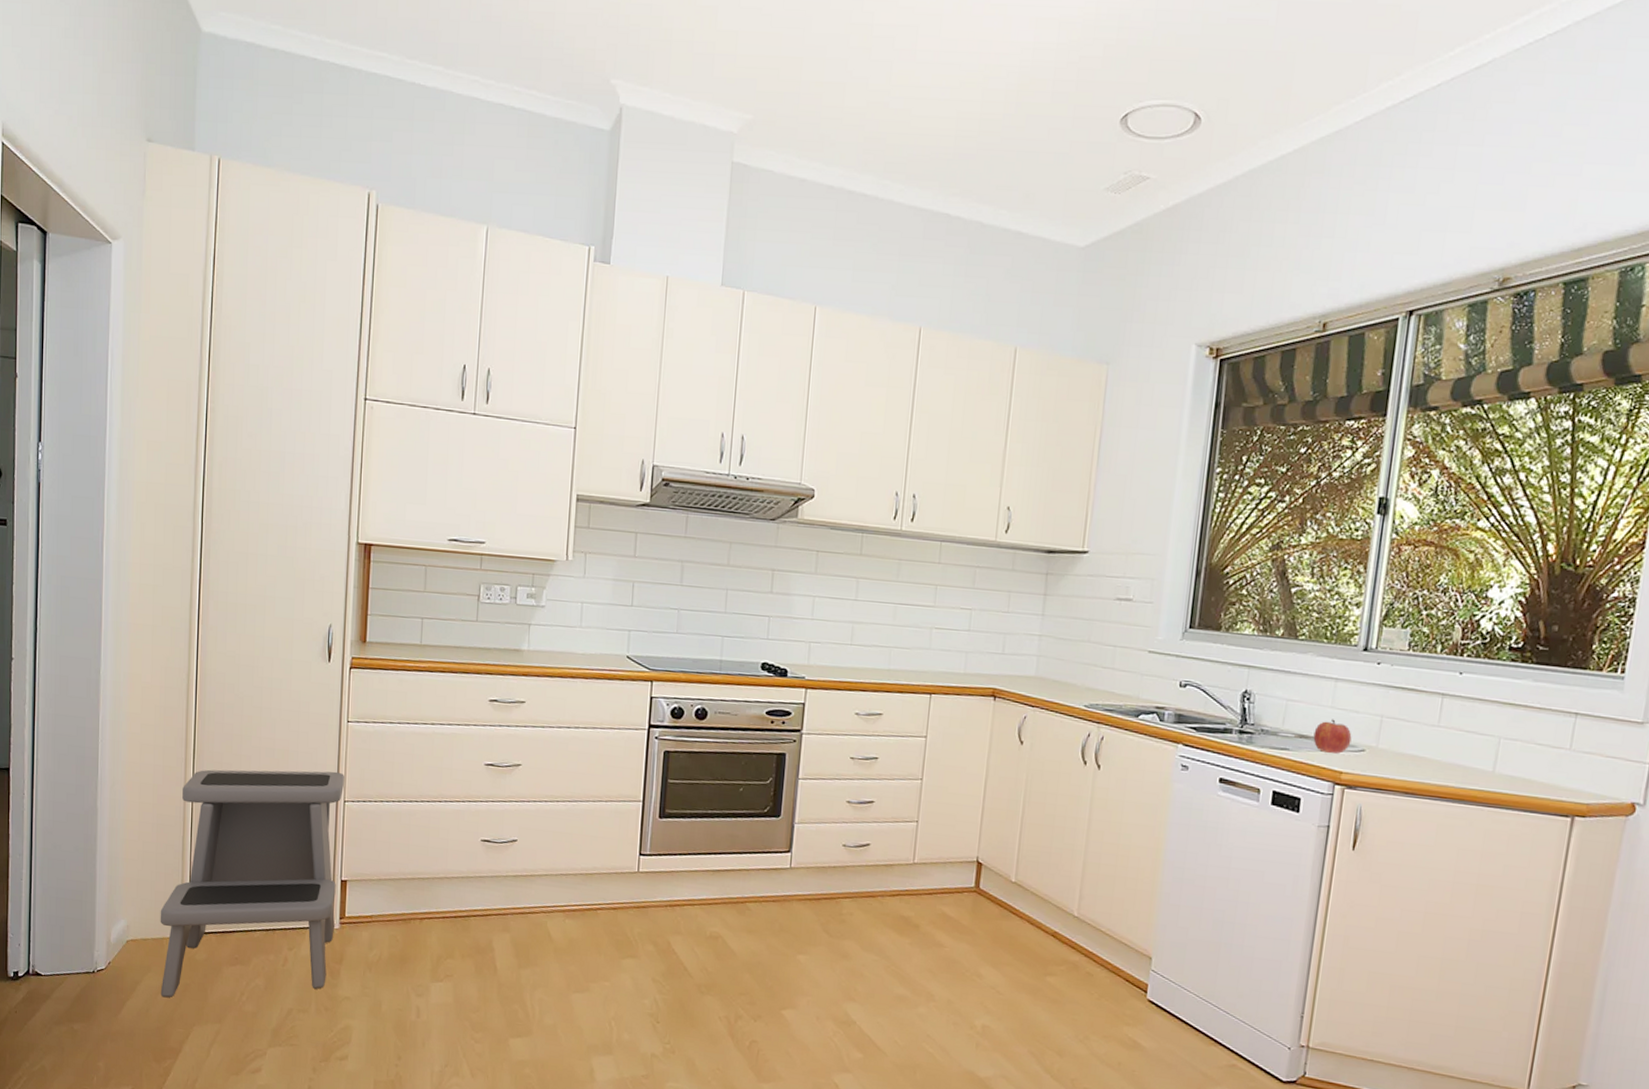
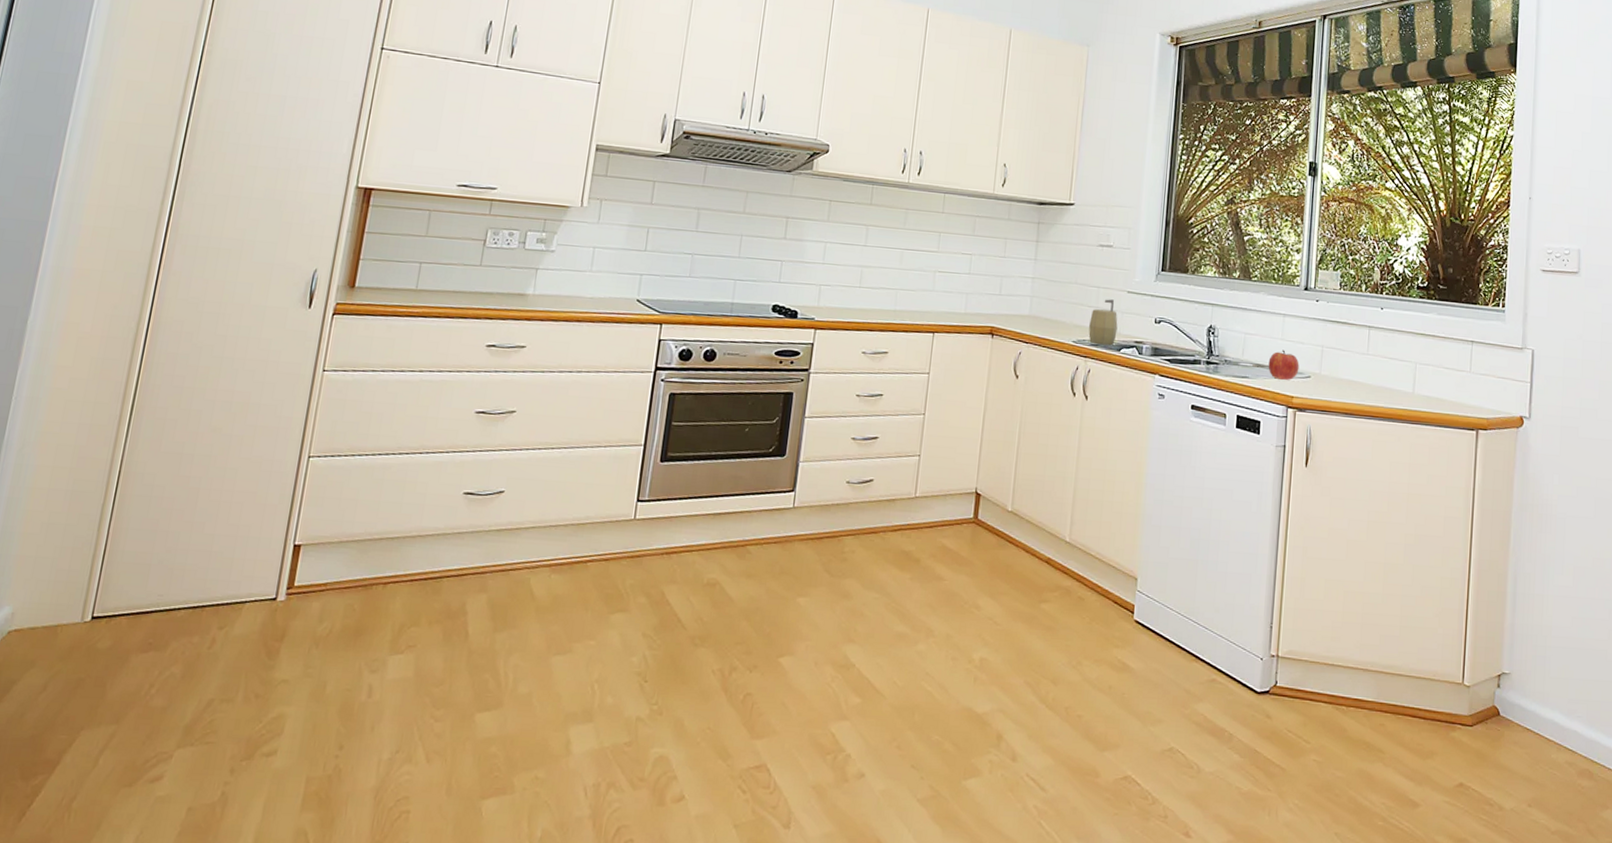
step stool: present [160,769,344,998] -> none [43,424,312,698]
soap dispenser: none [1102,659,1137,711] -> present [1088,299,1118,346]

